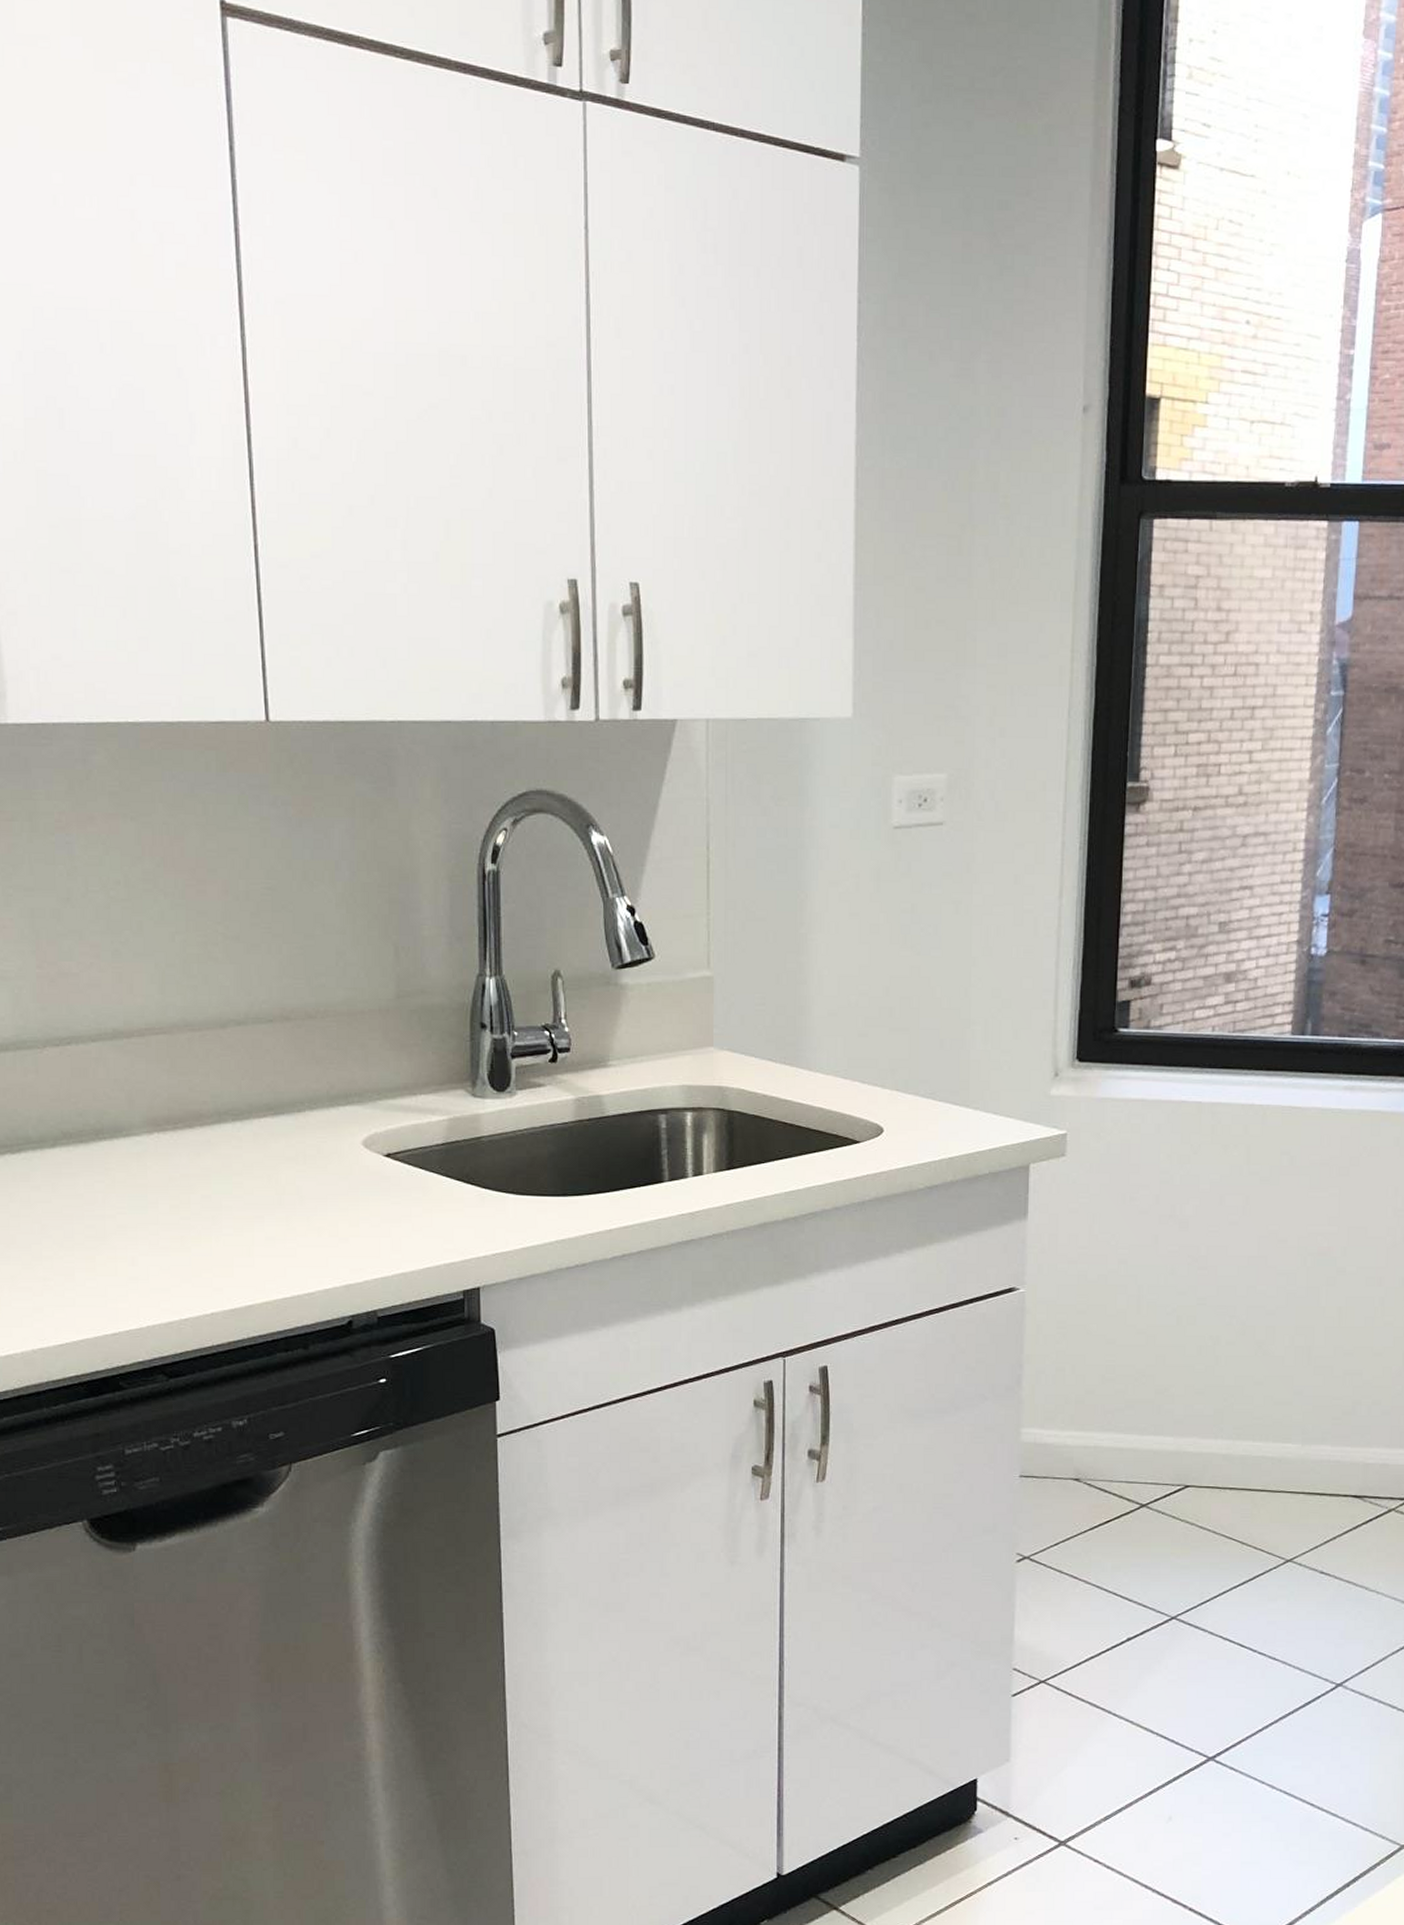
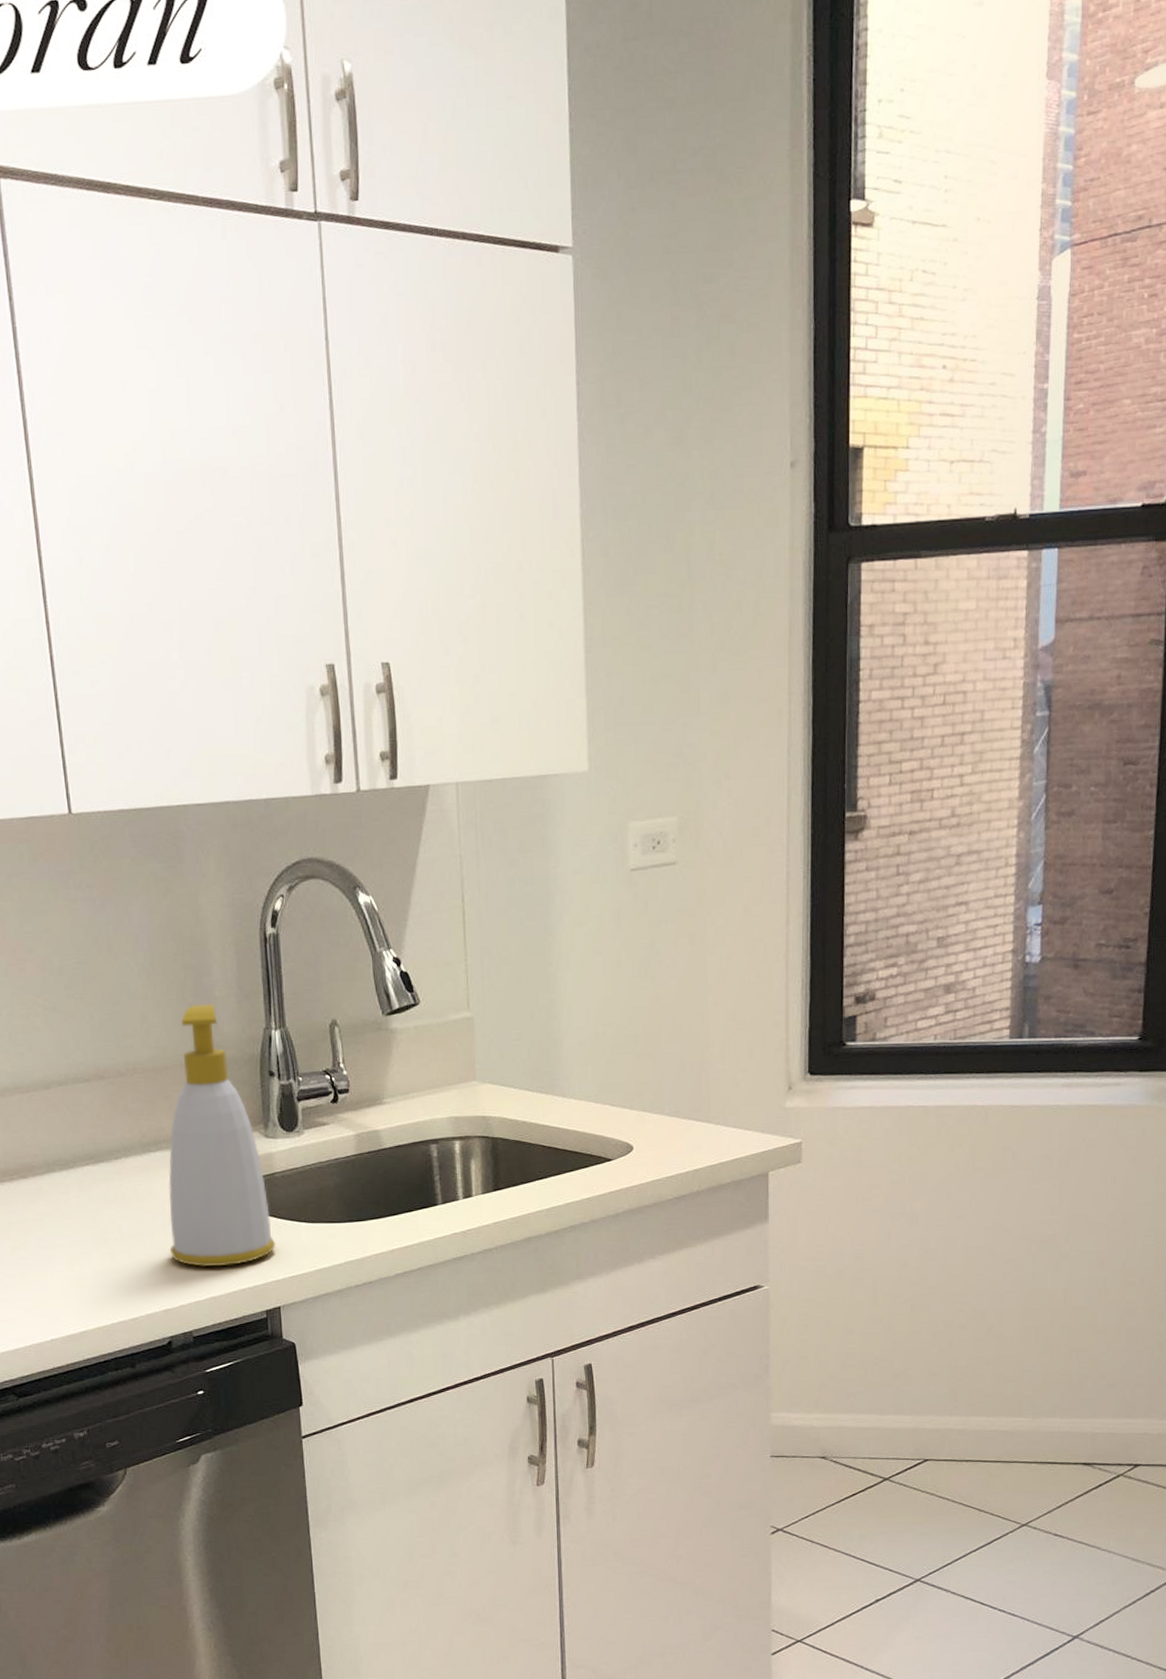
soap bottle: none [355,943,478,1239] -> present [168,1003,276,1267]

